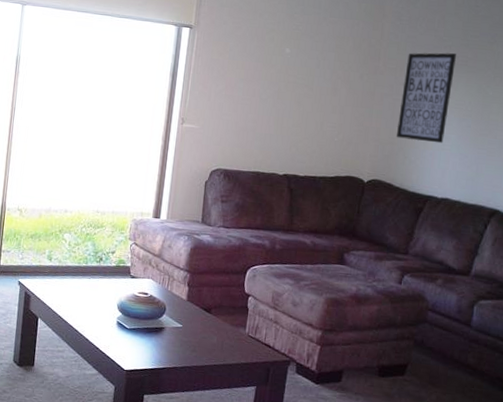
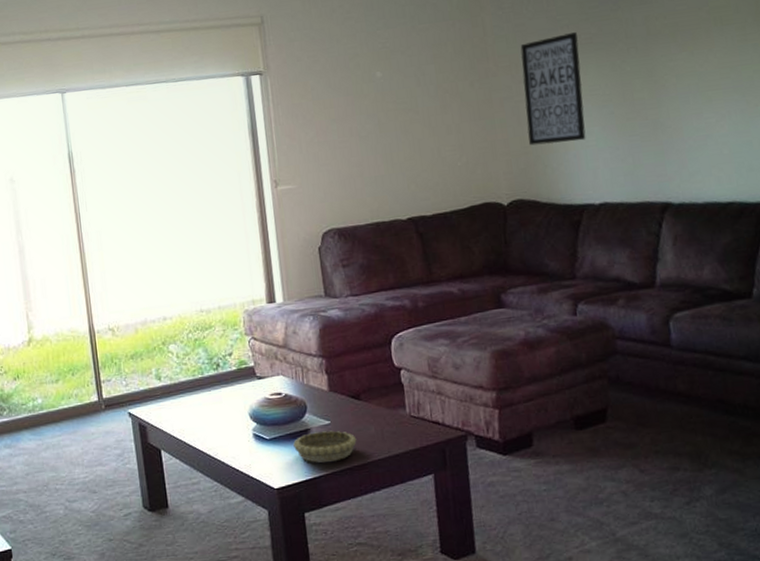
decorative bowl: none [147,331,200,359] -> present [293,430,357,463]

